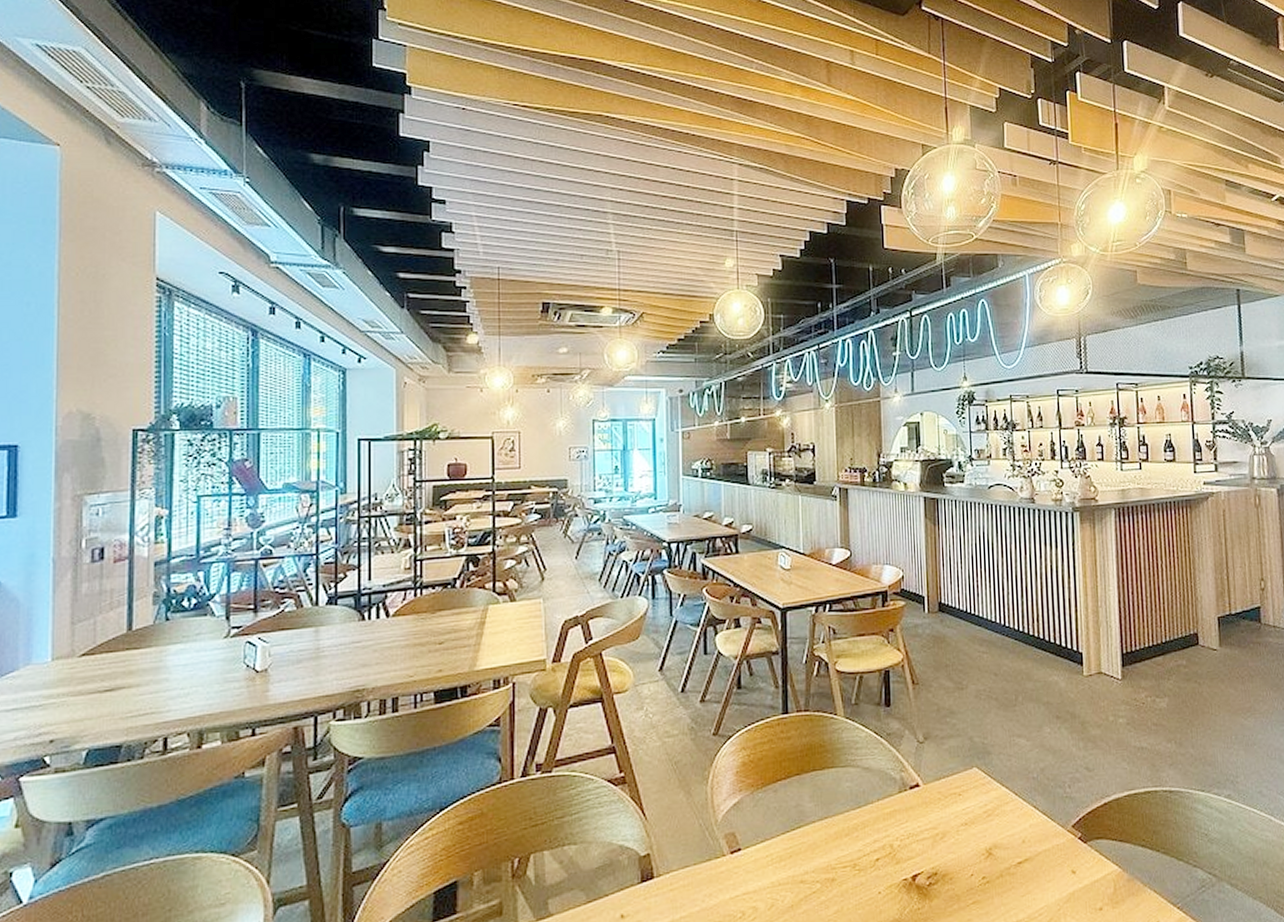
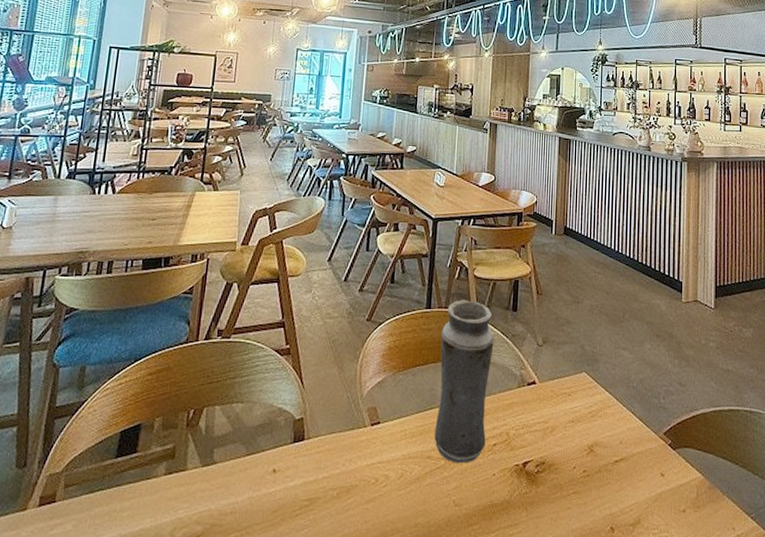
vase: none [803,699,867,886] -> present [434,300,494,464]

